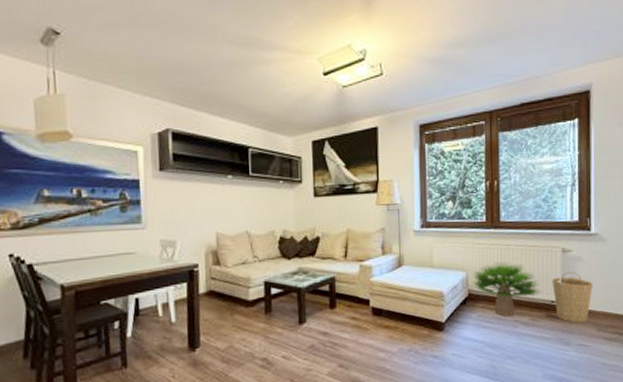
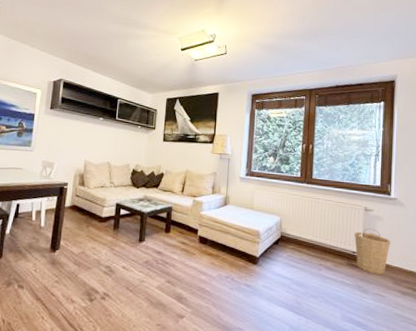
potted plant: present [471,262,540,317] -> none [284,212,344,261]

